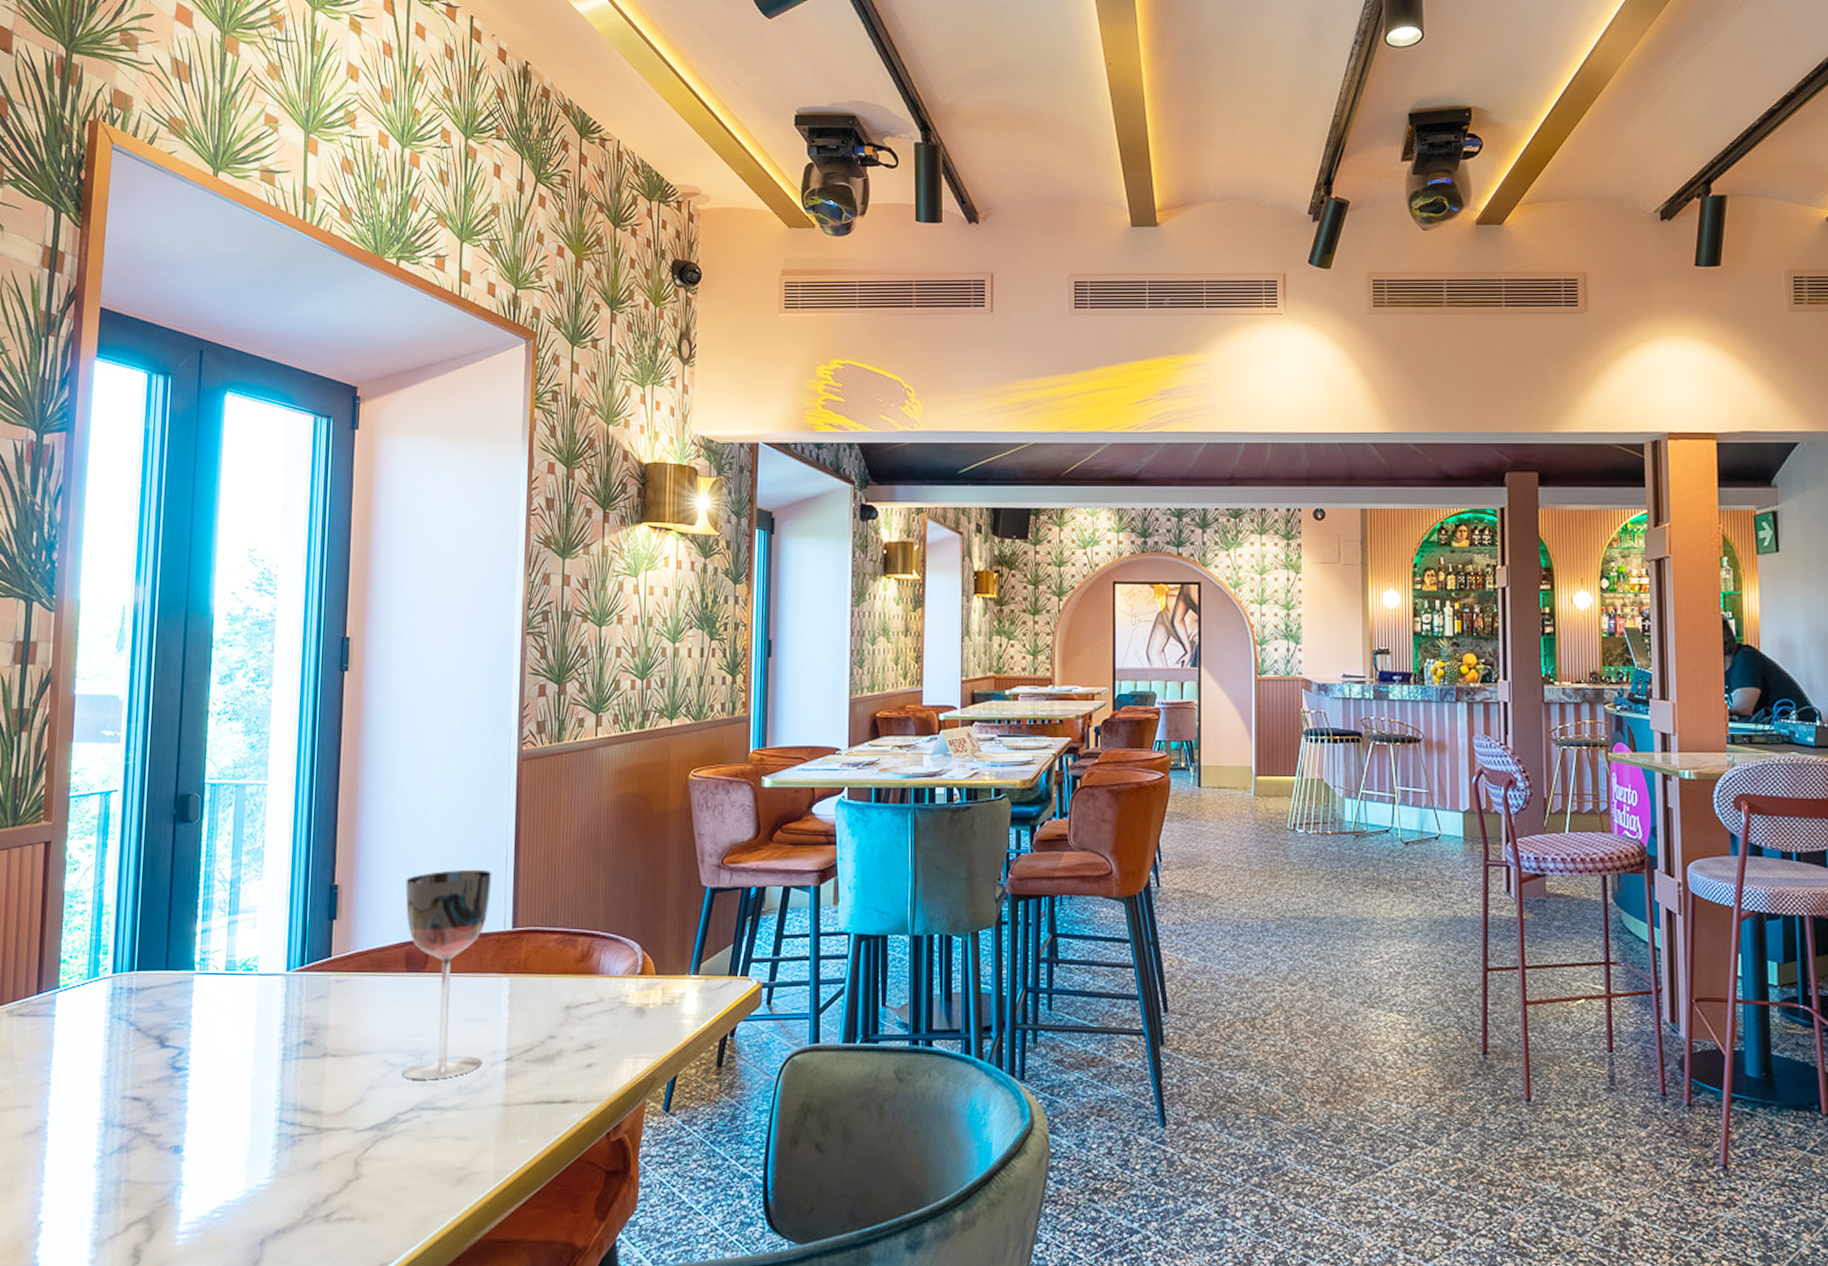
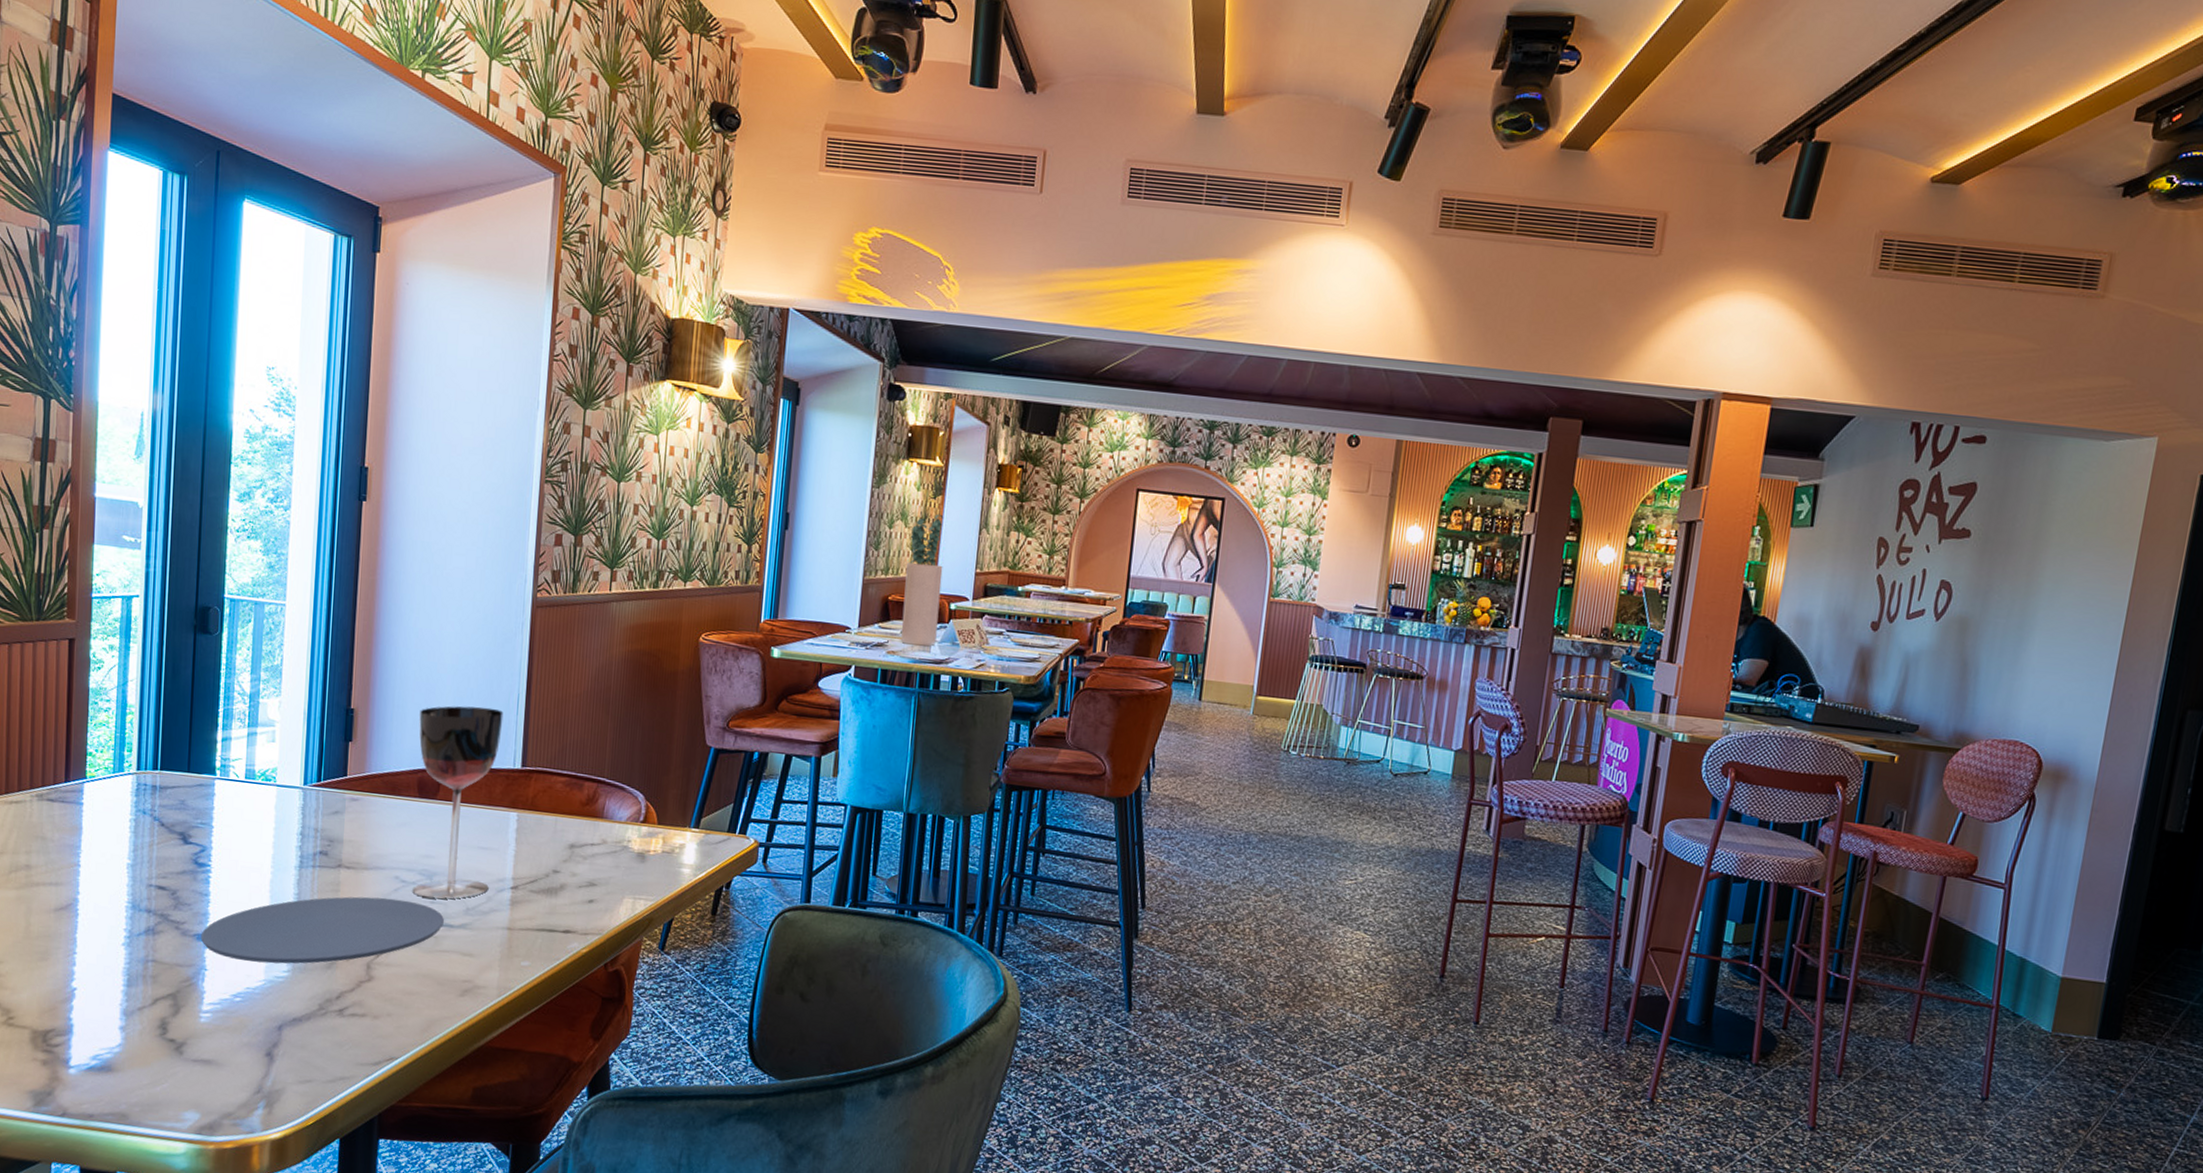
plate: none [177,1084,436,1171] -> present [200,896,444,964]
vase: none [891,620,929,760] -> present [901,508,944,647]

